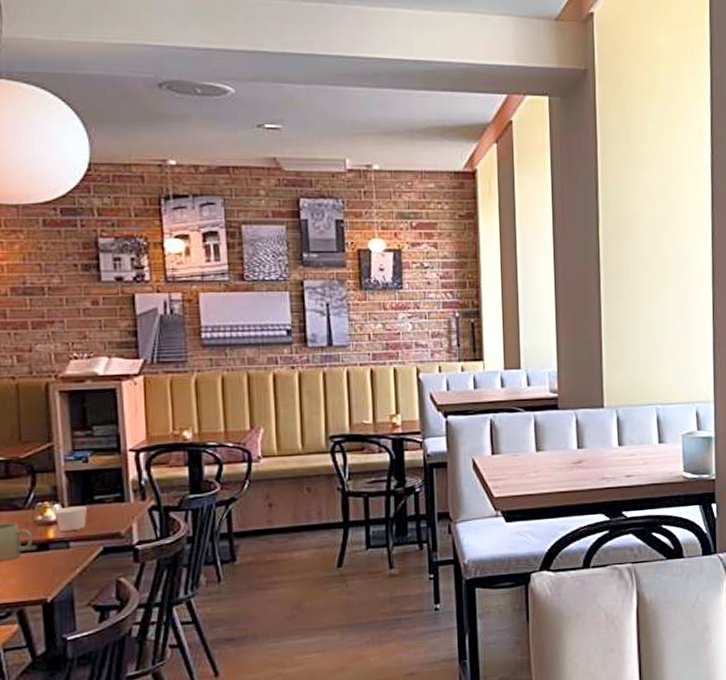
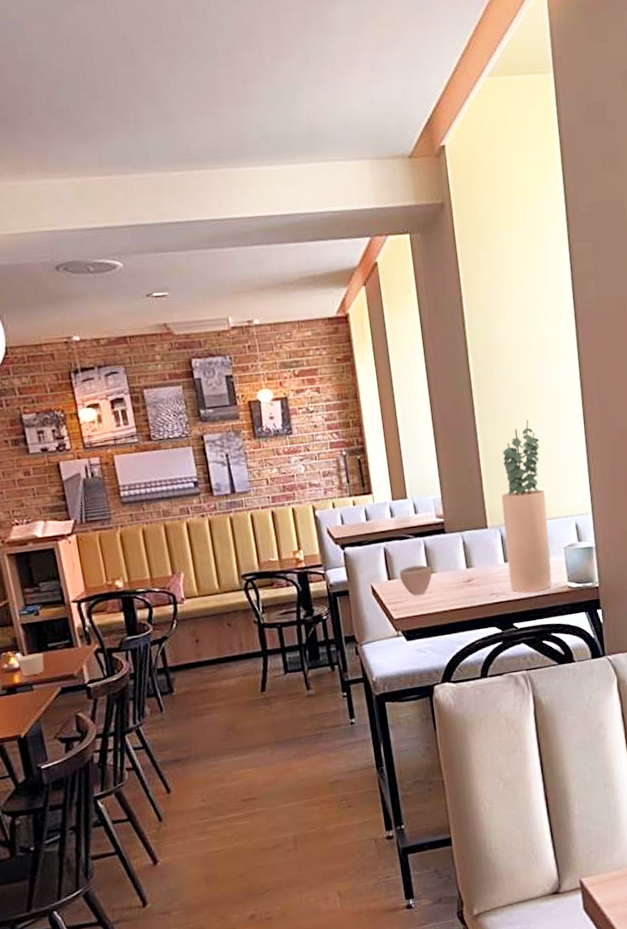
cup: none [504,441,540,474] -> present [399,565,432,596]
vase: none [620,298,668,481] -> present [501,419,552,594]

